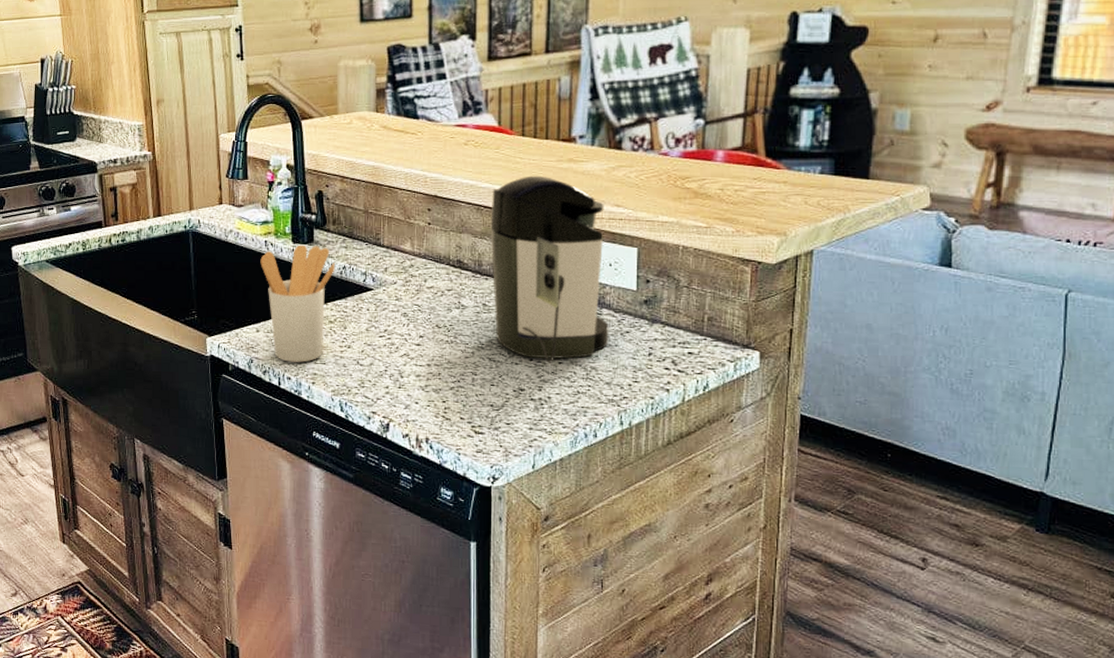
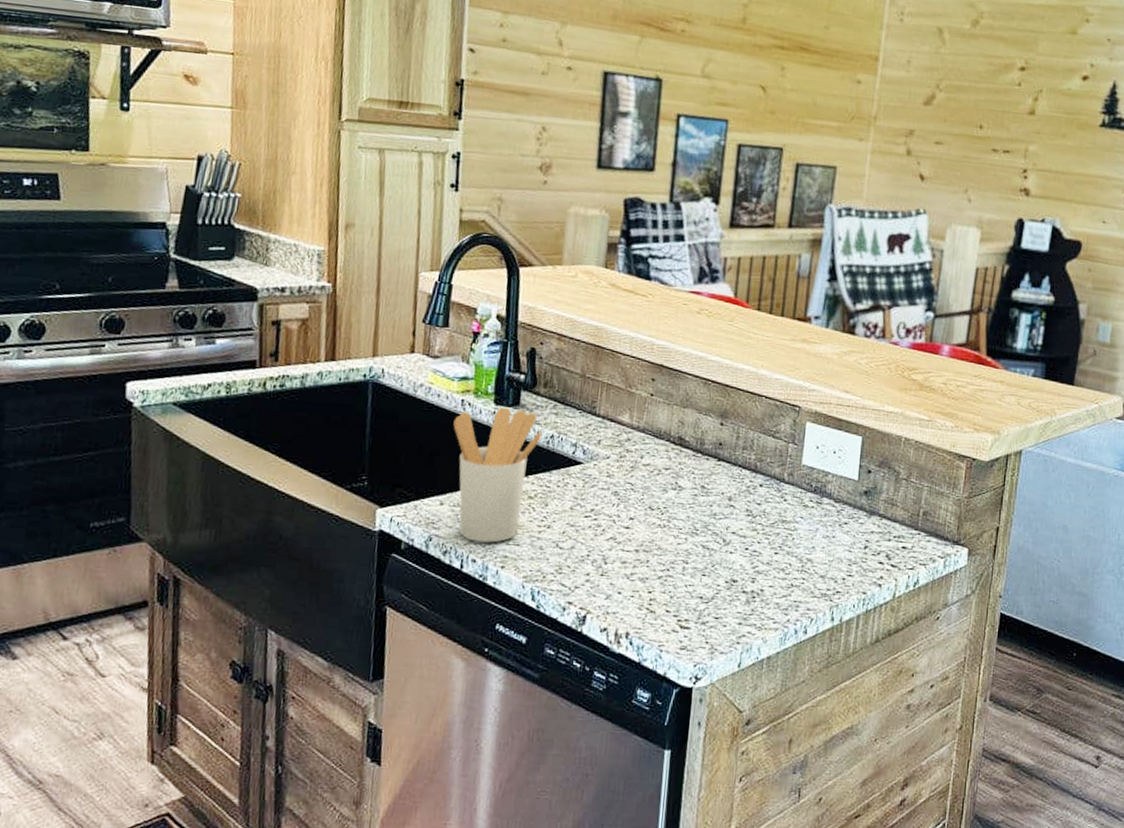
coffee maker: present [490,175,609,364] -> none [712,352,833,555]

